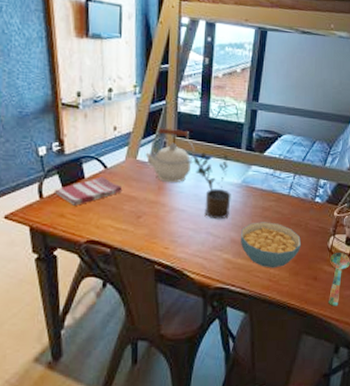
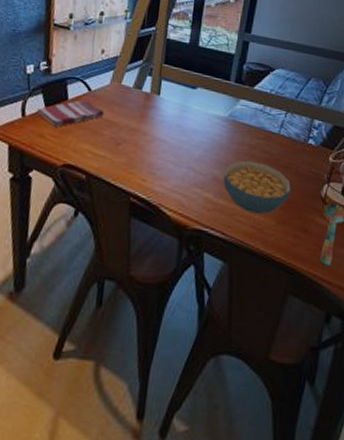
kettle: present [145,128,195,183] -> none [130,54,182,112]
potted plant: present [193,152,231,220] -> none [179,81,217,155]

